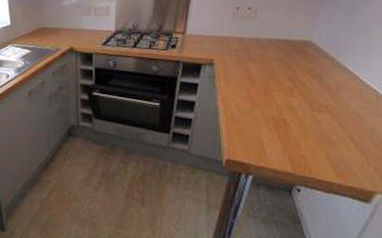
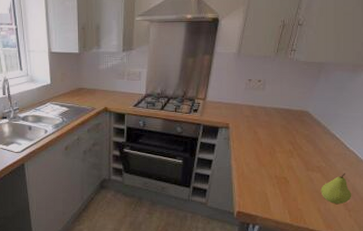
fruit: none [329,112,371,149] -> present [320,173,352,204]

